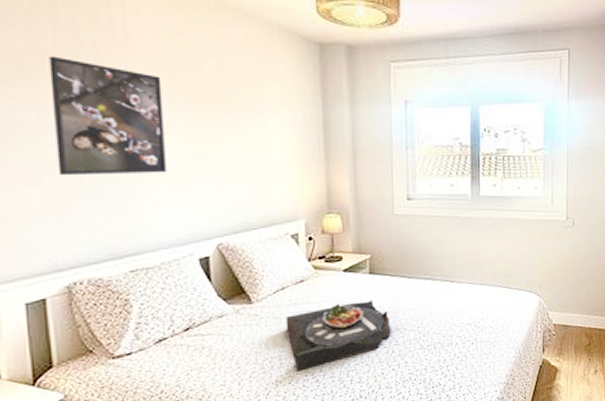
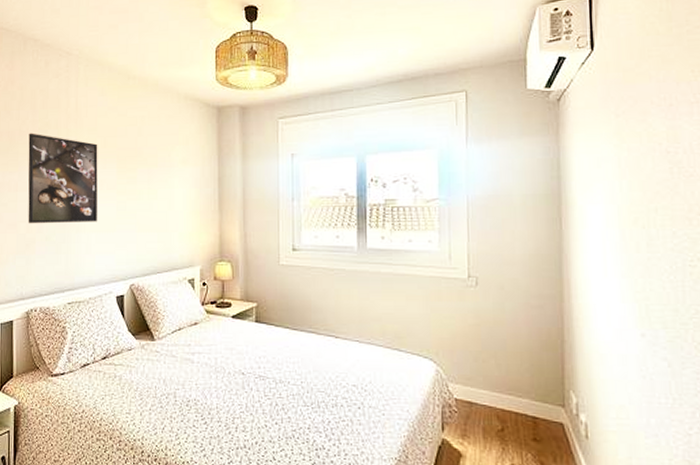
serving tray: present [285,300,391,372] -> none [181,348,275,411]

